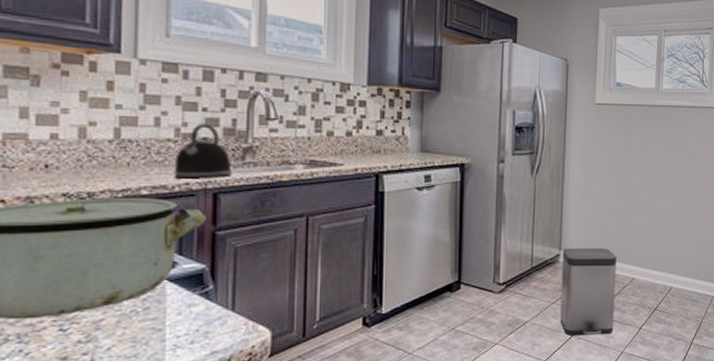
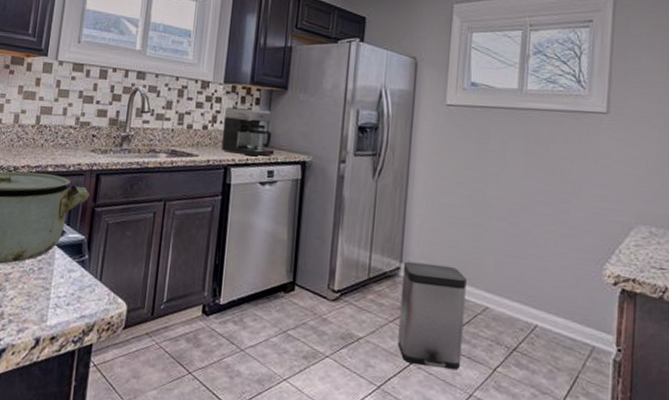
kettle: present [173,123,232,181] -> none [71,113,112,162]
coffee maker: none [370,111,431,162] -> present [222,107,275,157]

